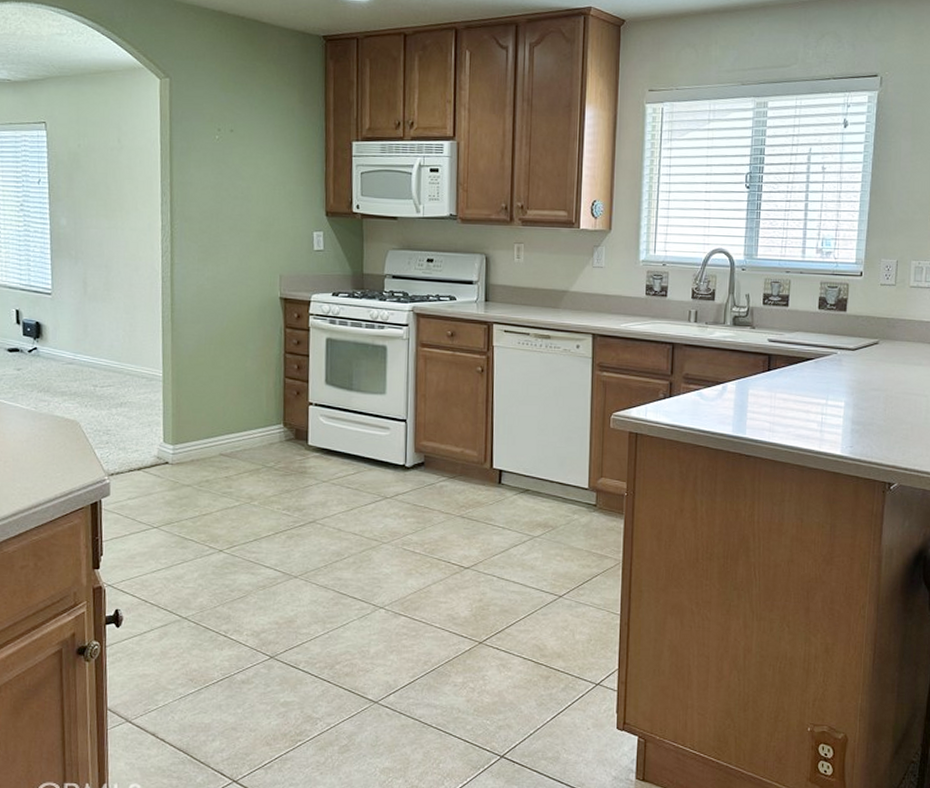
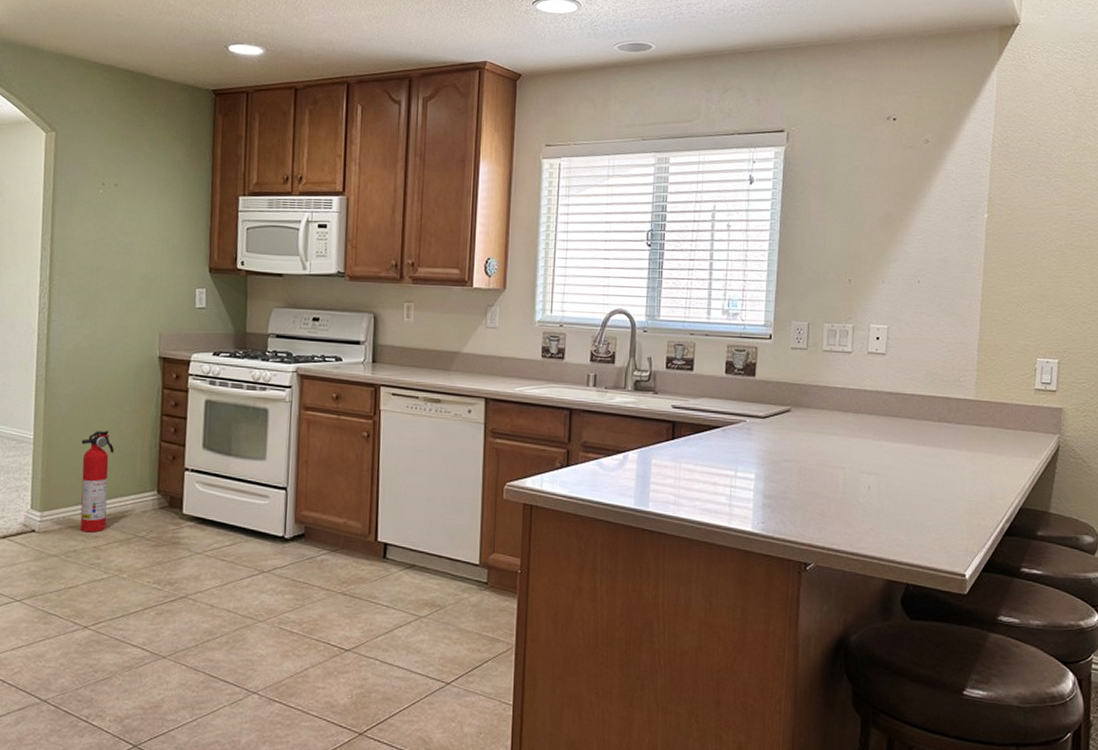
fire extinguisher: none [208,367,240,464] -> present [80,430,114,533]

